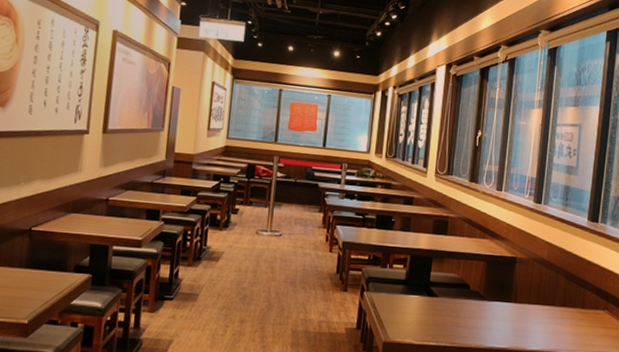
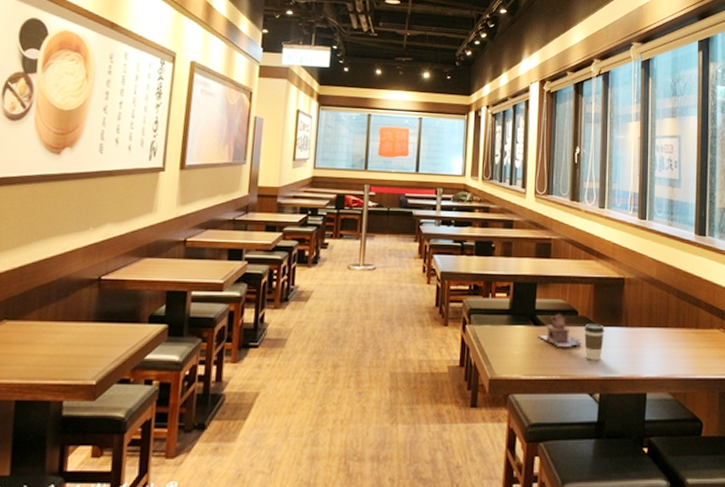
teapot: none [430,286,471,319] -> present [538,313,580,348]
coffee cup: none [474,298,494,332] -> present [584,324,604,360]

